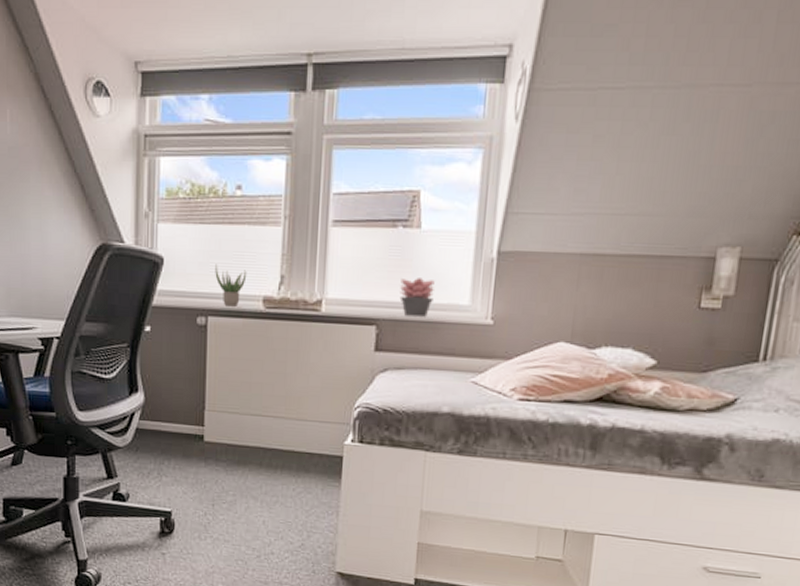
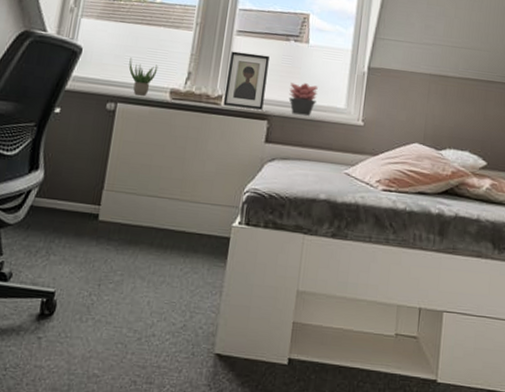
picture frame: none [323,246,374,314] -> present [223,51,270,110]

